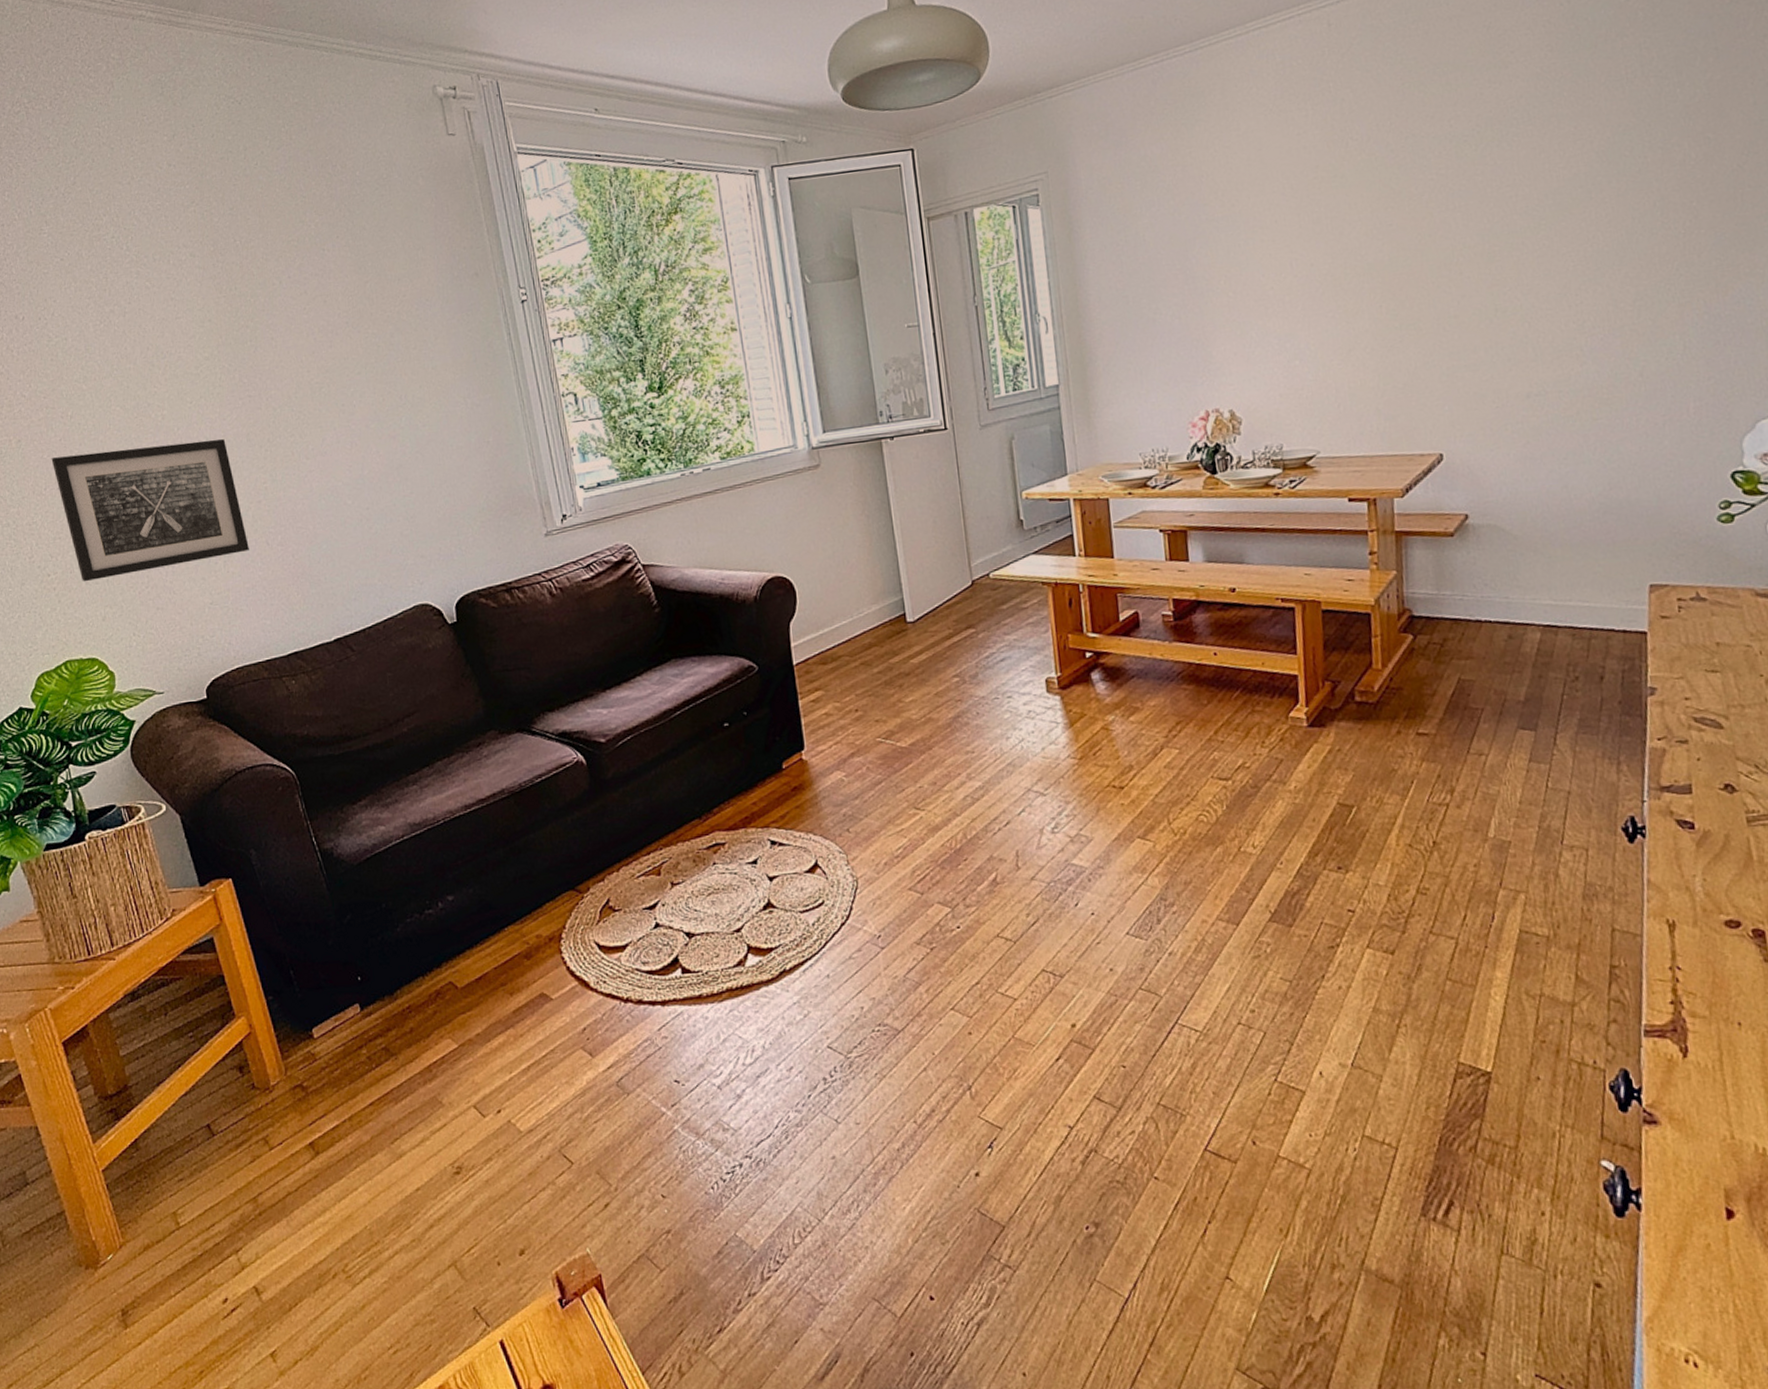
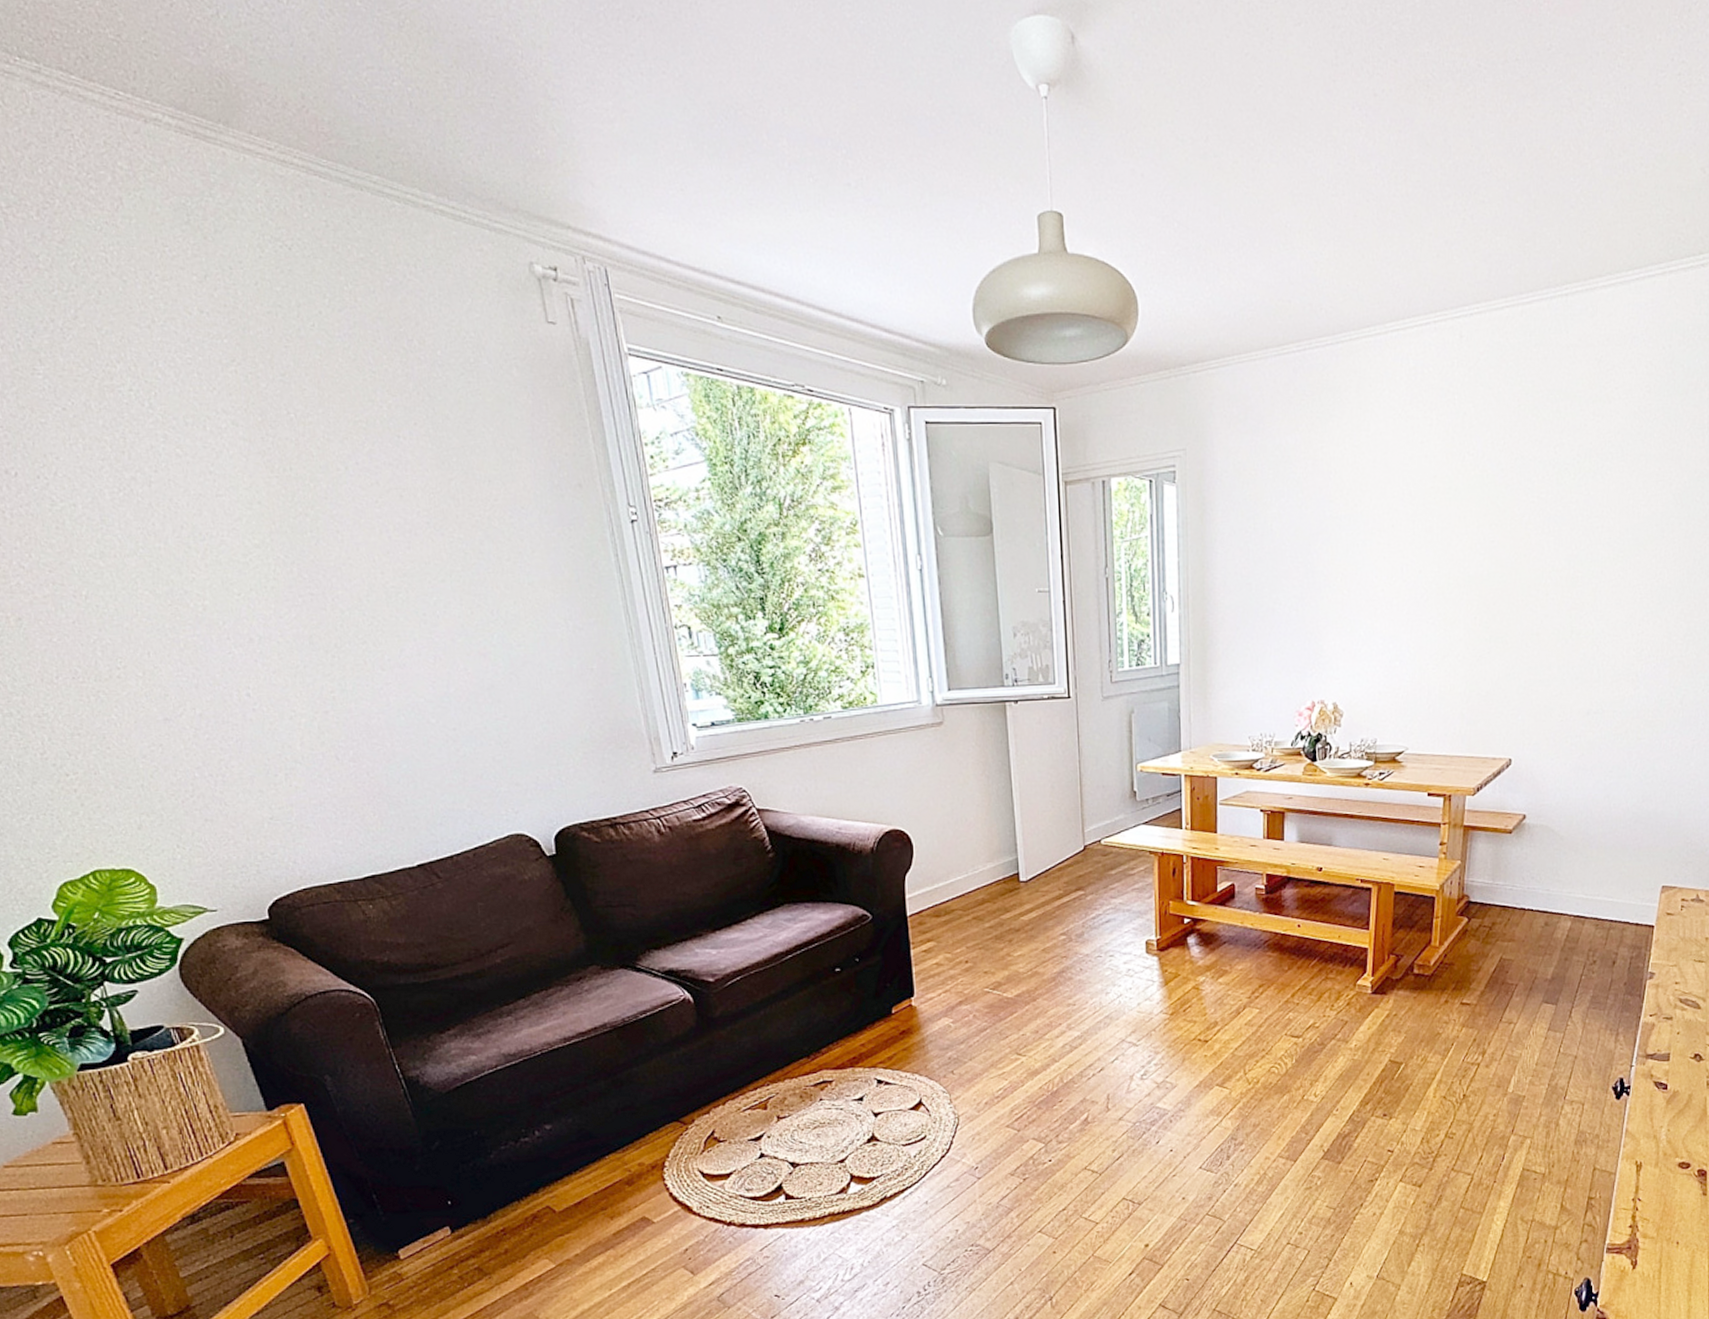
wall art: present [51,439,249,582] -> none [63,638,315,786]

